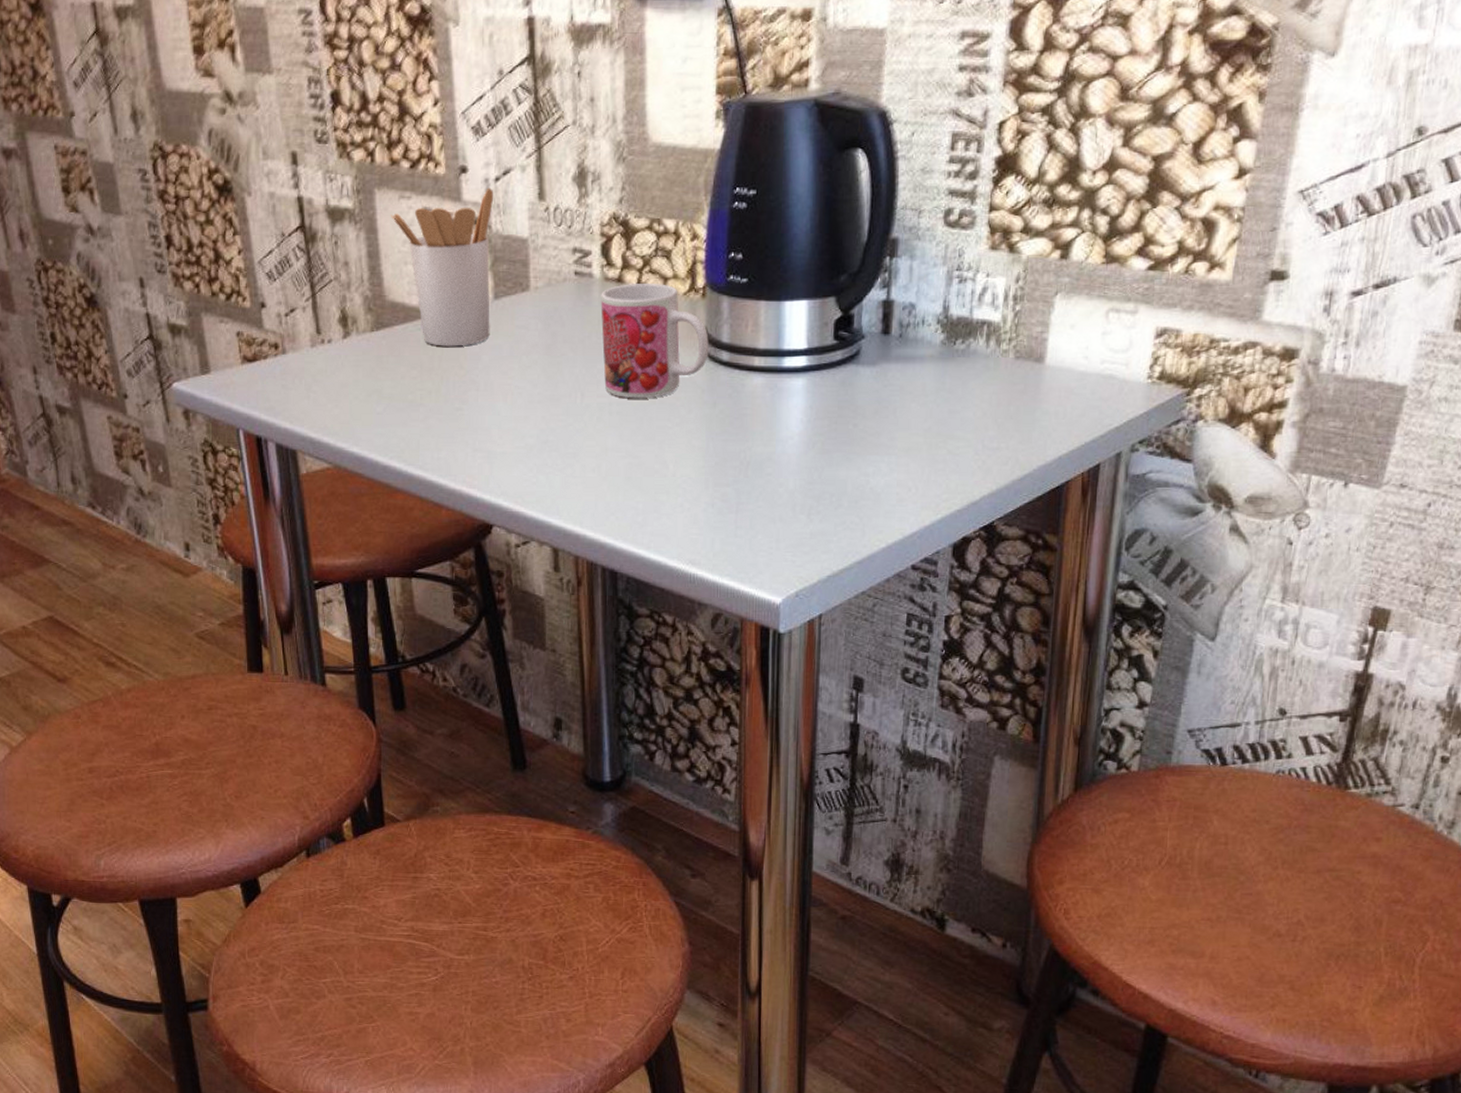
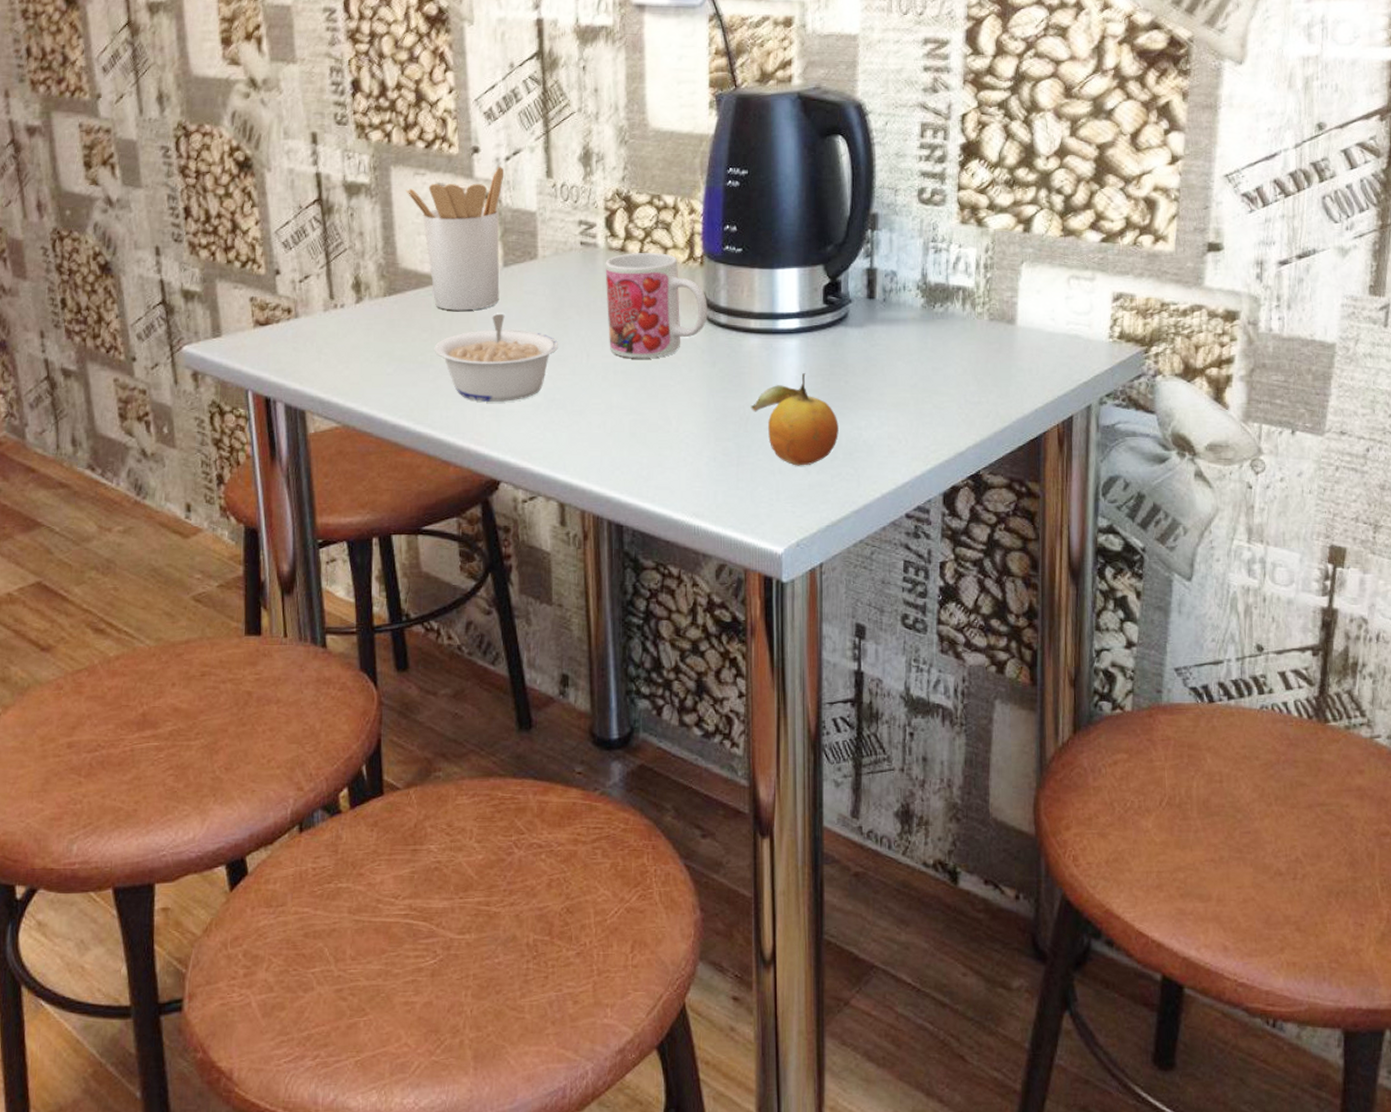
legume: none [424,349,551,443] -> present [434,313,558,402]
fruit: none [751,415,845,514] -> present [750,373,839,466]

